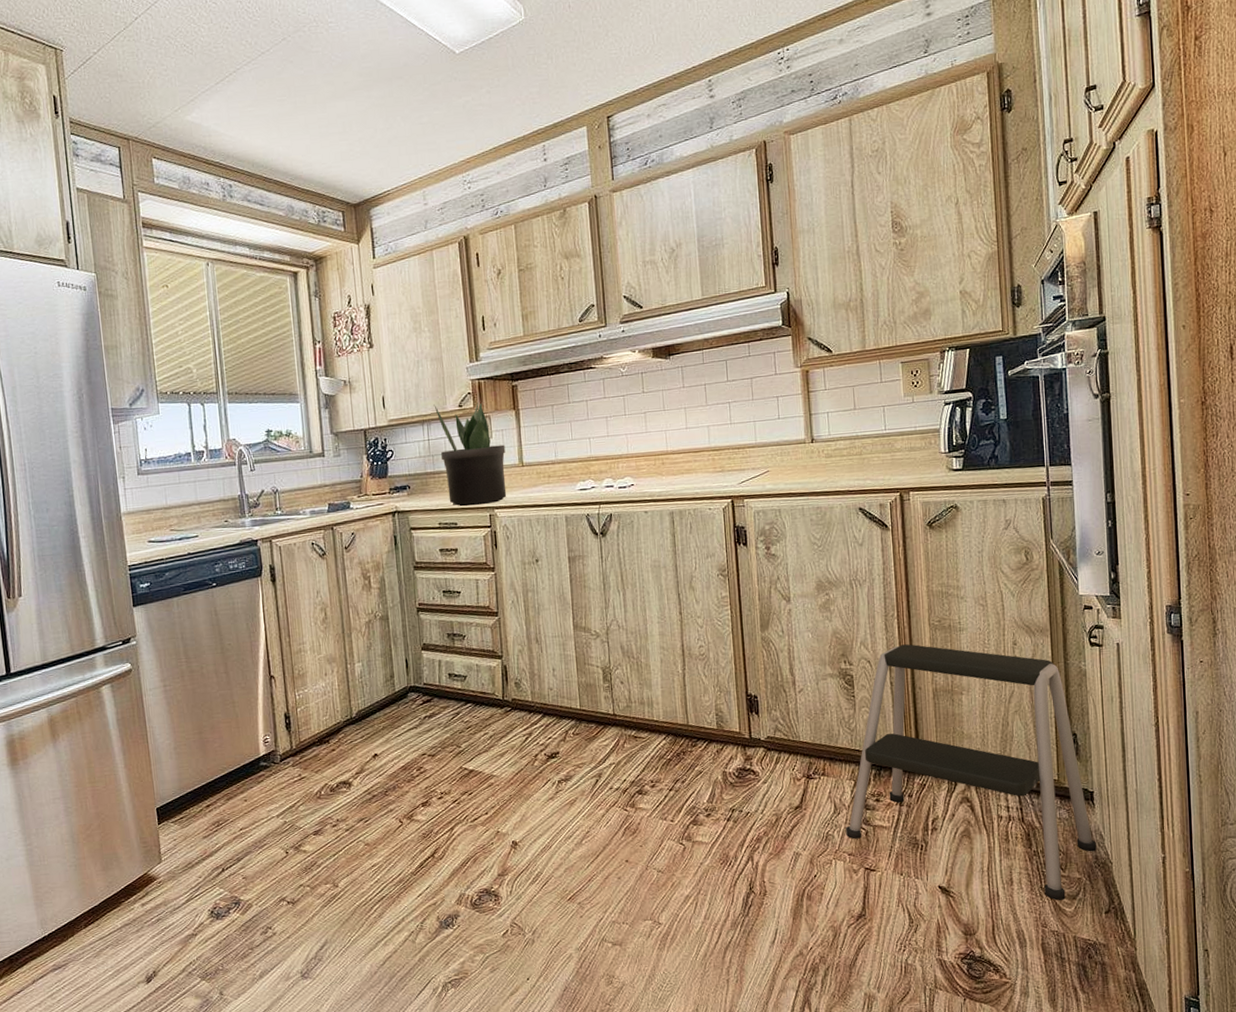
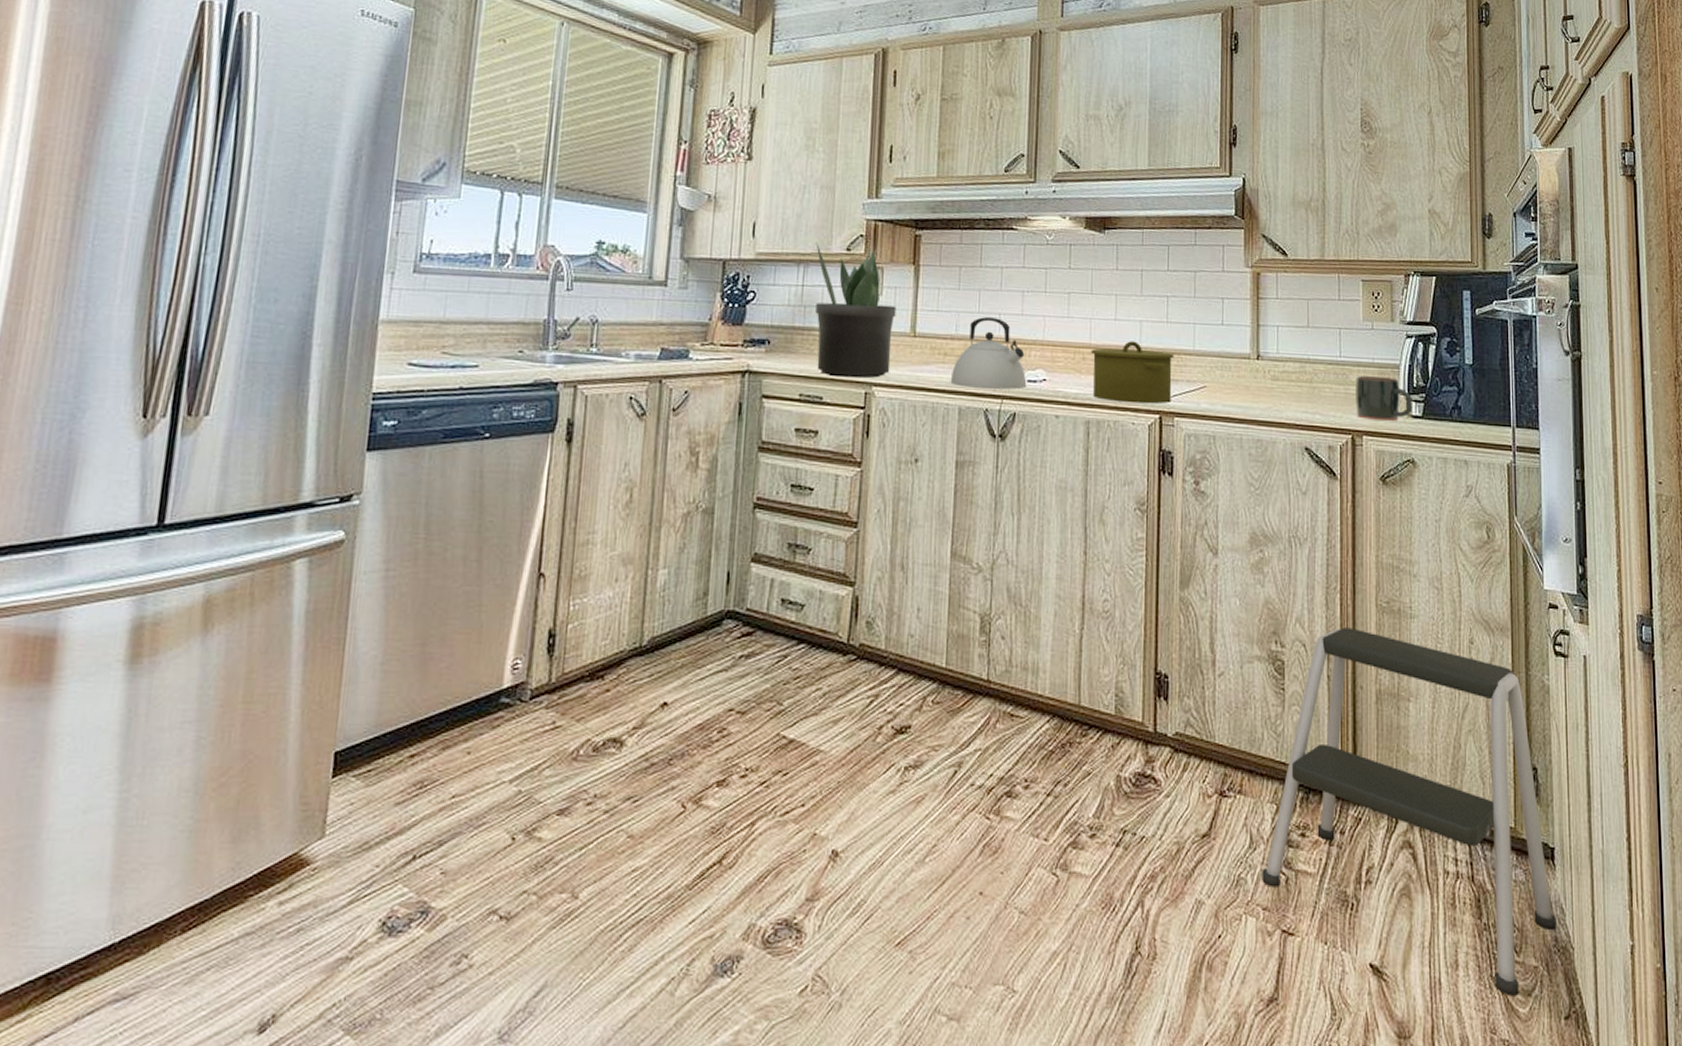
kettle: none [555,442,618,500] -> present [950,317,1027,390]
cooking pot: none [668,443,740,494] -> present [1090,341,1174,405]
mug: none [900,440,954,478] -> present [1356,376,1413,421]

